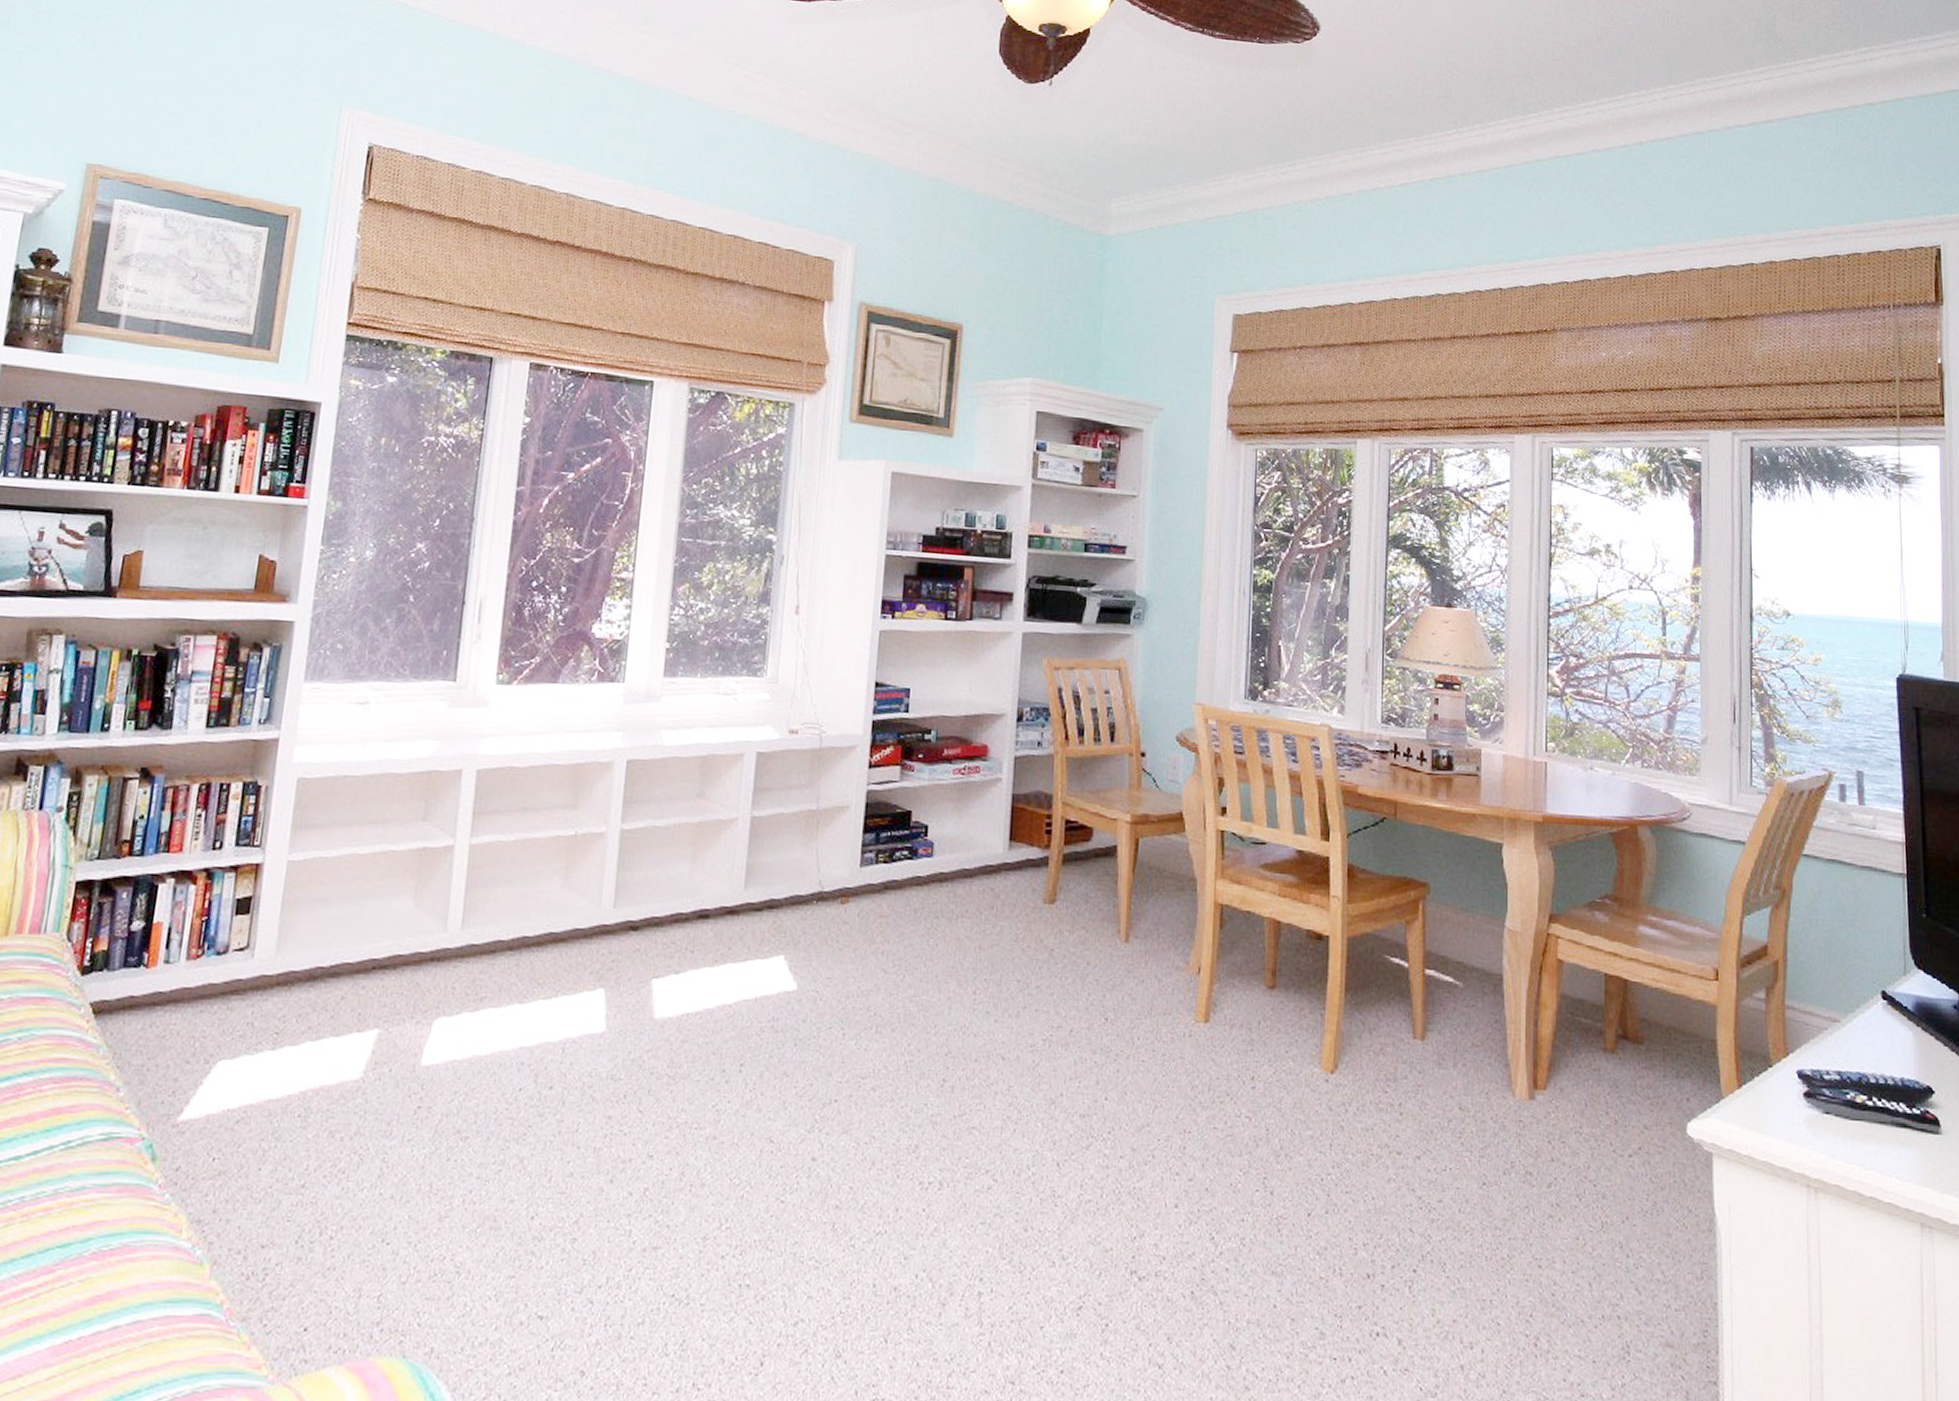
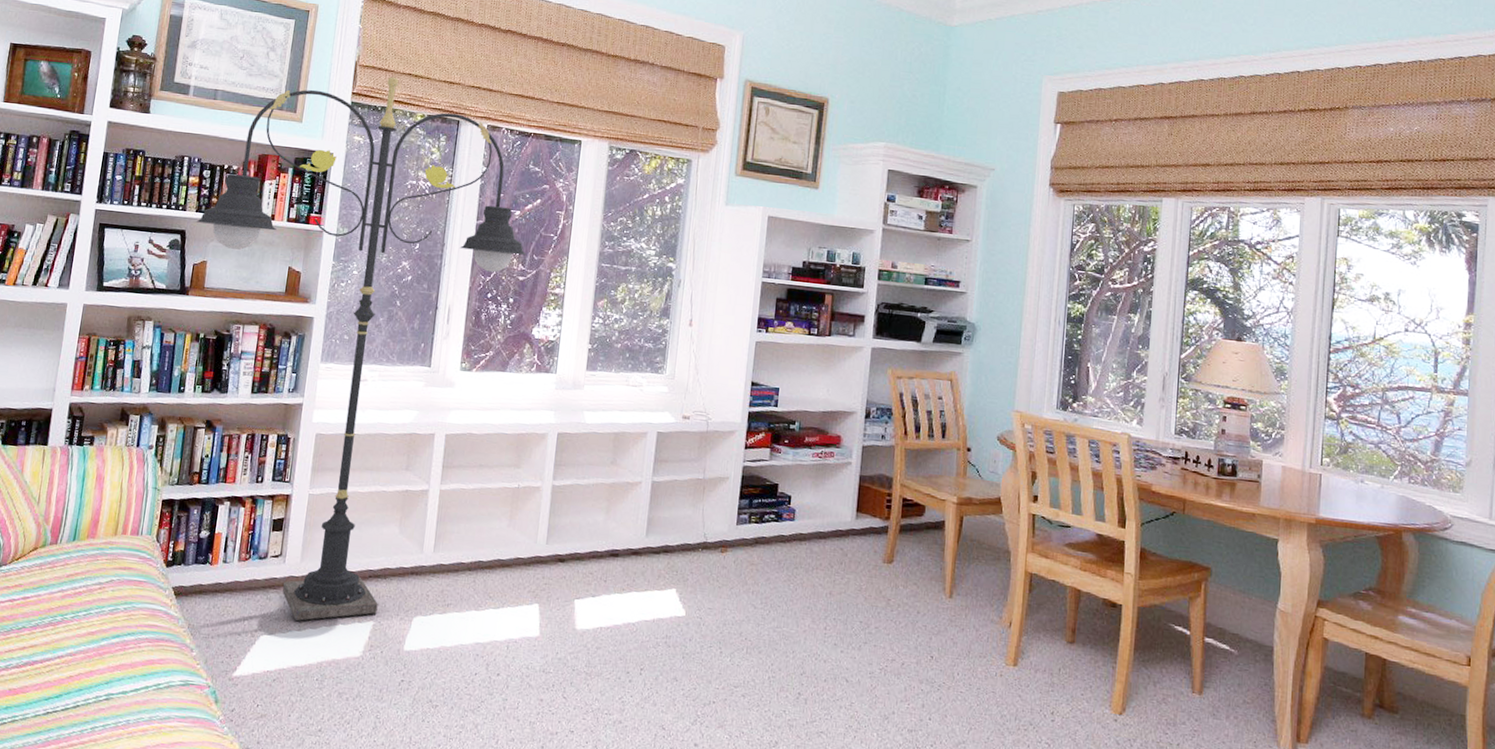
floor lamp: none [127,301,583,1036] -> present [196,76,526,621]

